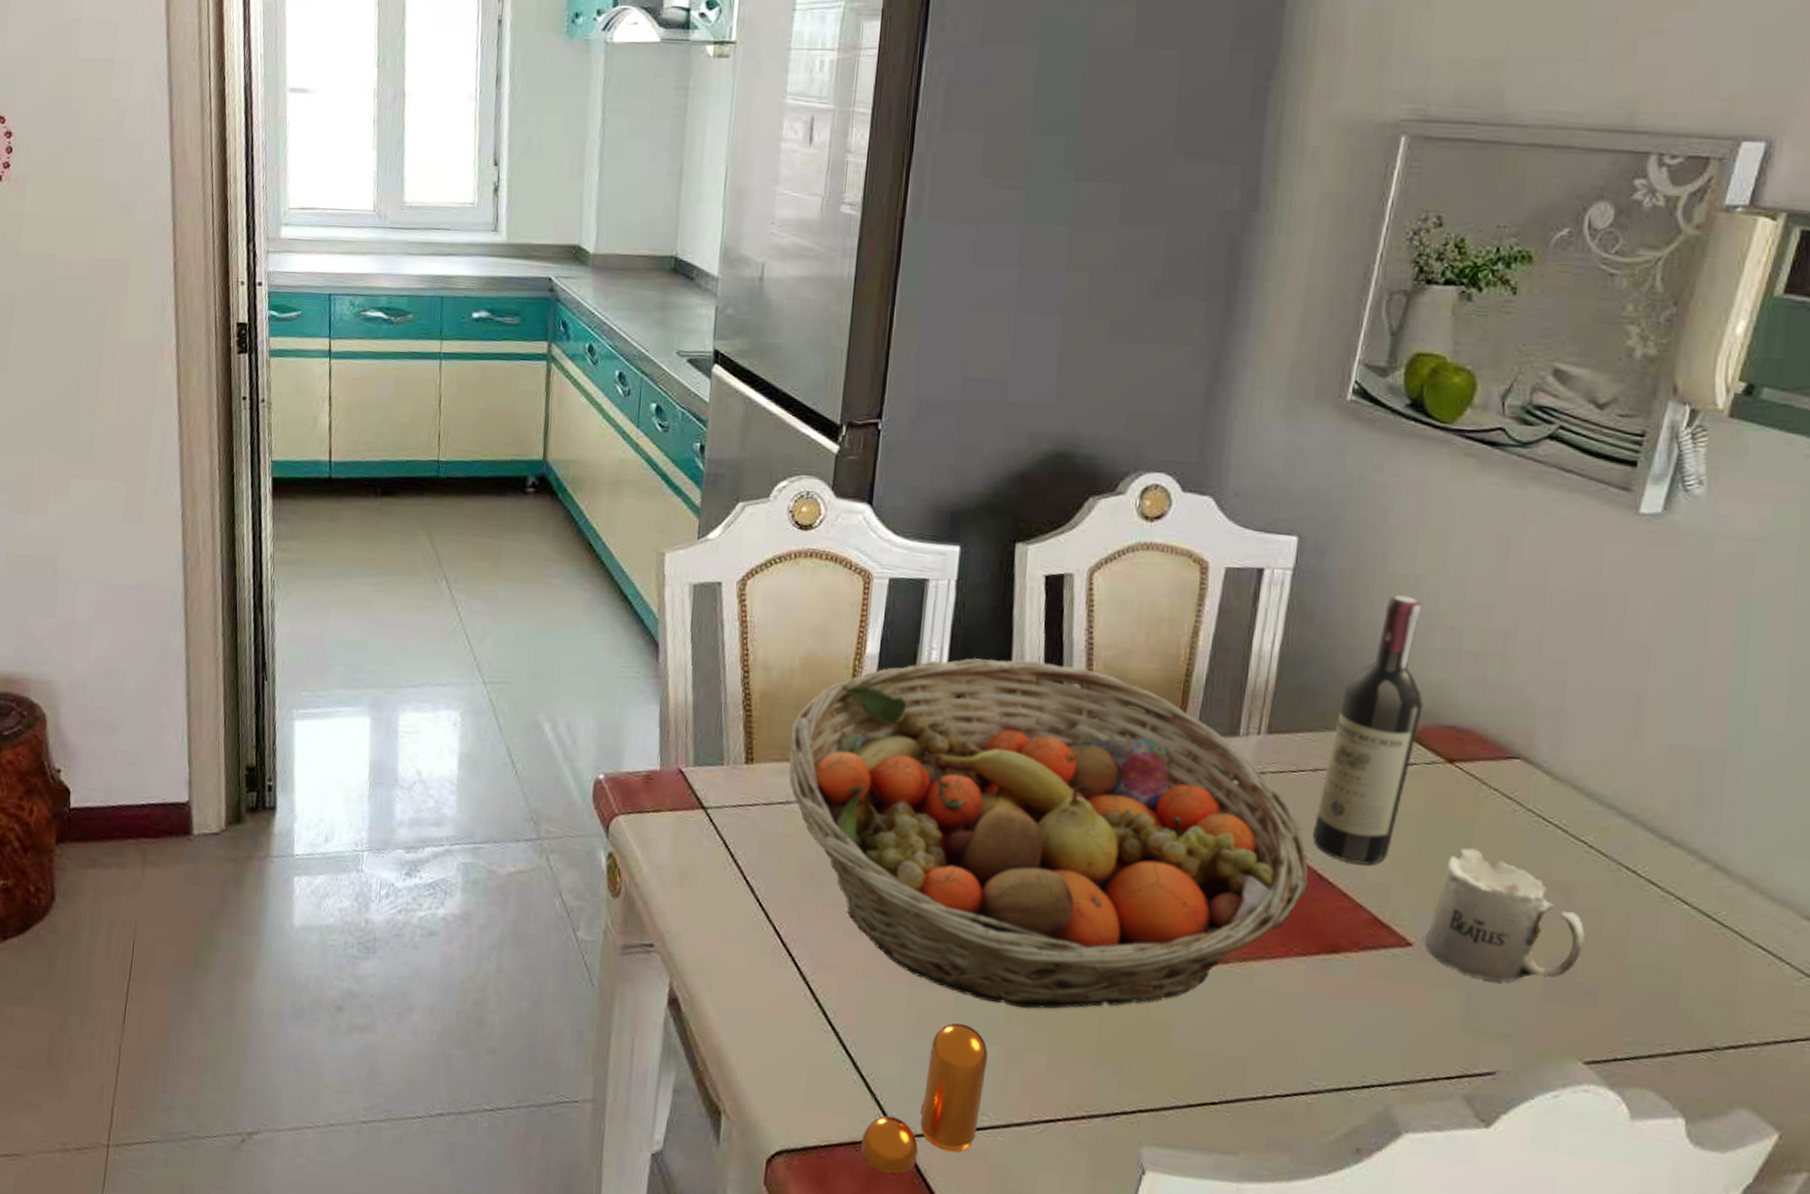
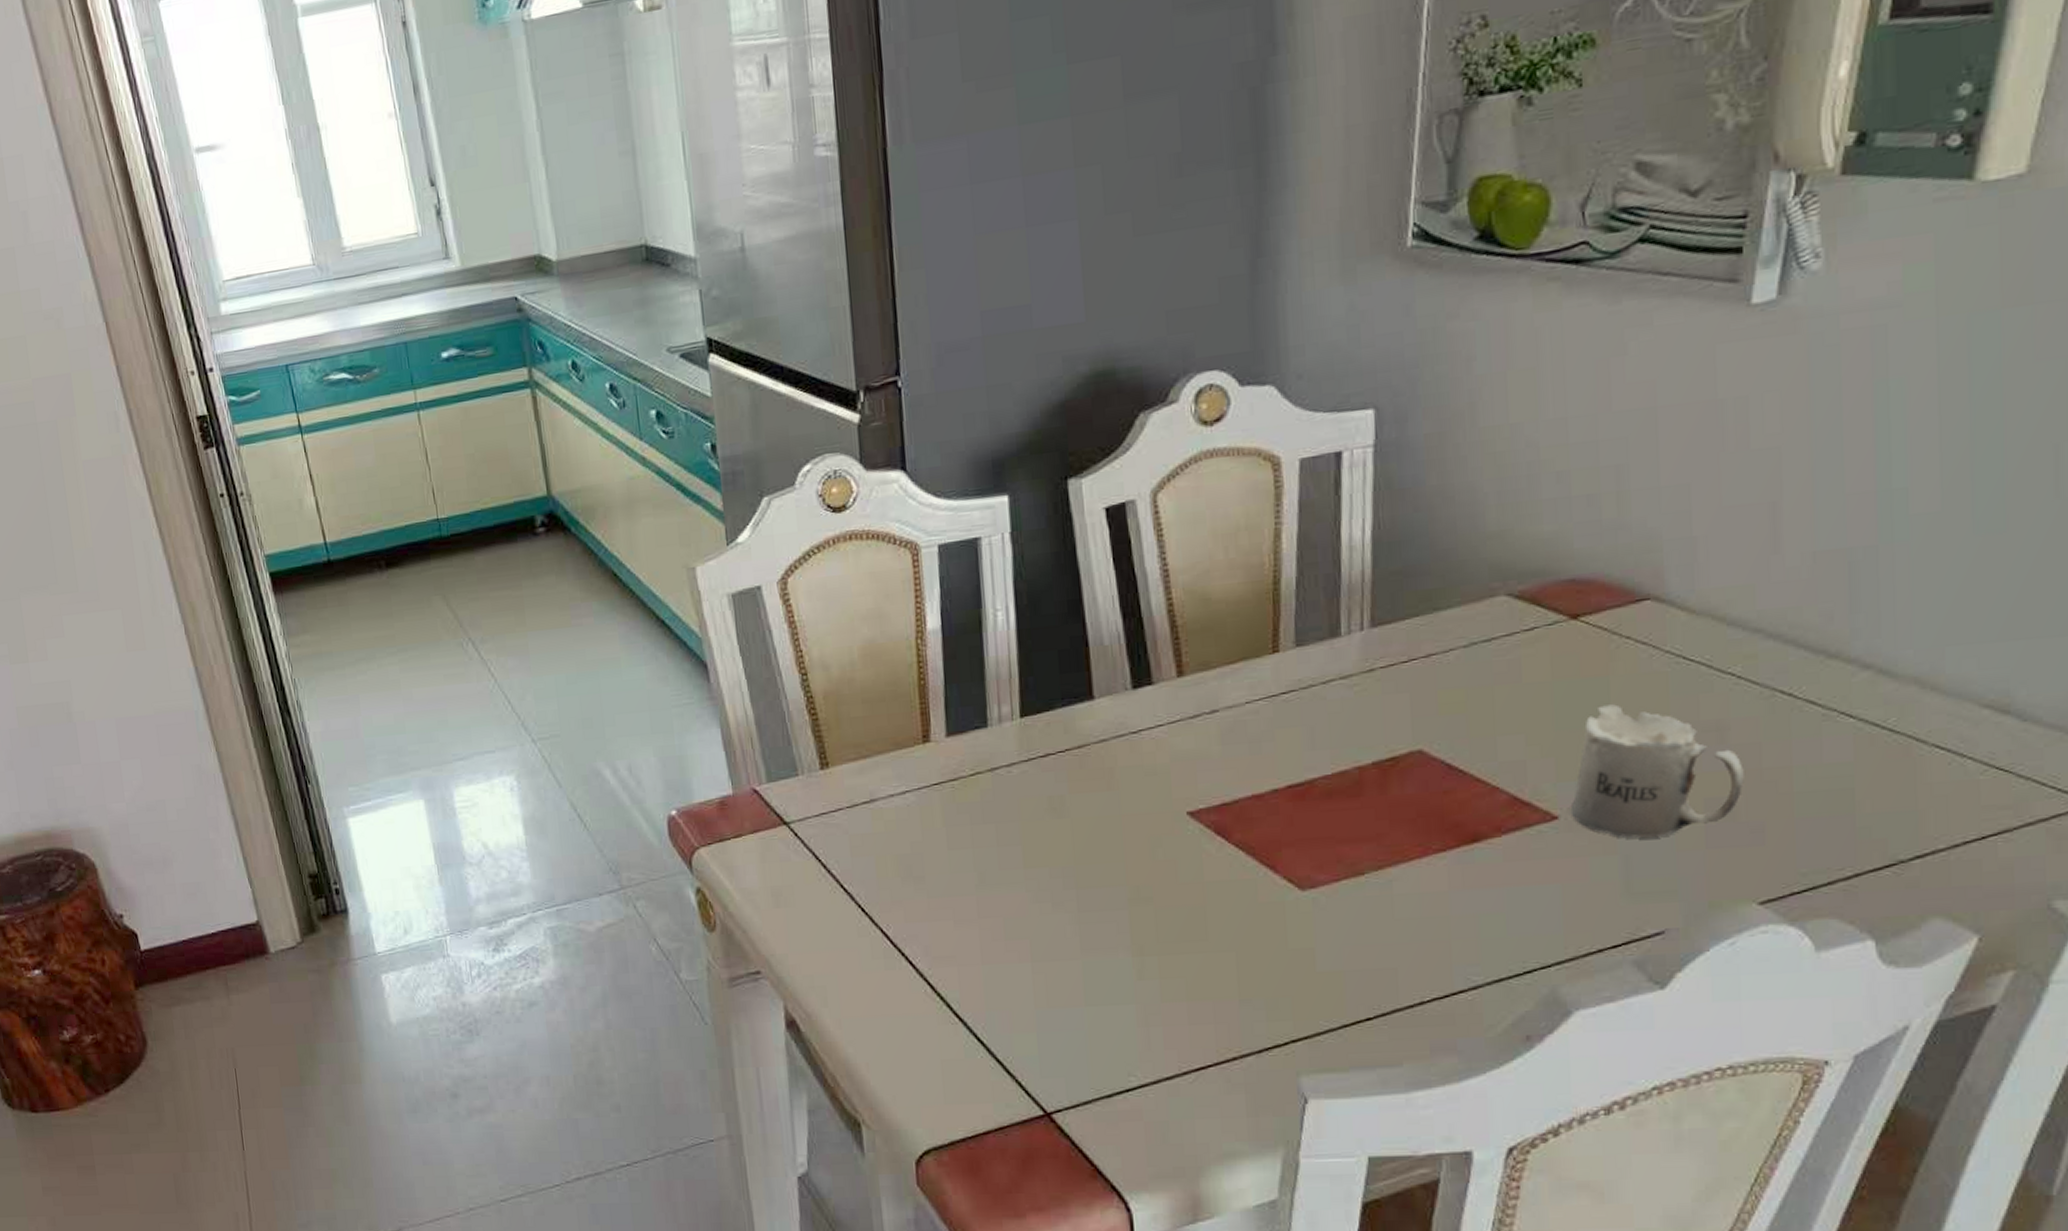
fruit basket: present [788,658,1309,1010] -> none [861,598,1439,962]
pepper shaker: present [861,1023,988,1174] -> none [1009,989,1127,1151]
wine bottle: present [1313,595,1423,865] -> none [1435,449,1537,746]

